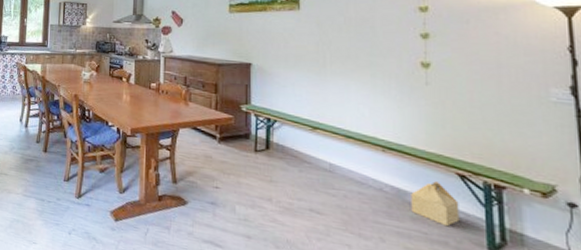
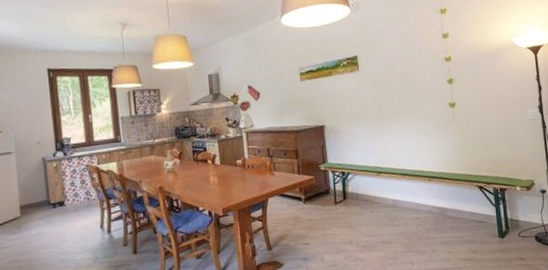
cardboard box: present [411,181,460,227] -> none [450,195,481,228]

